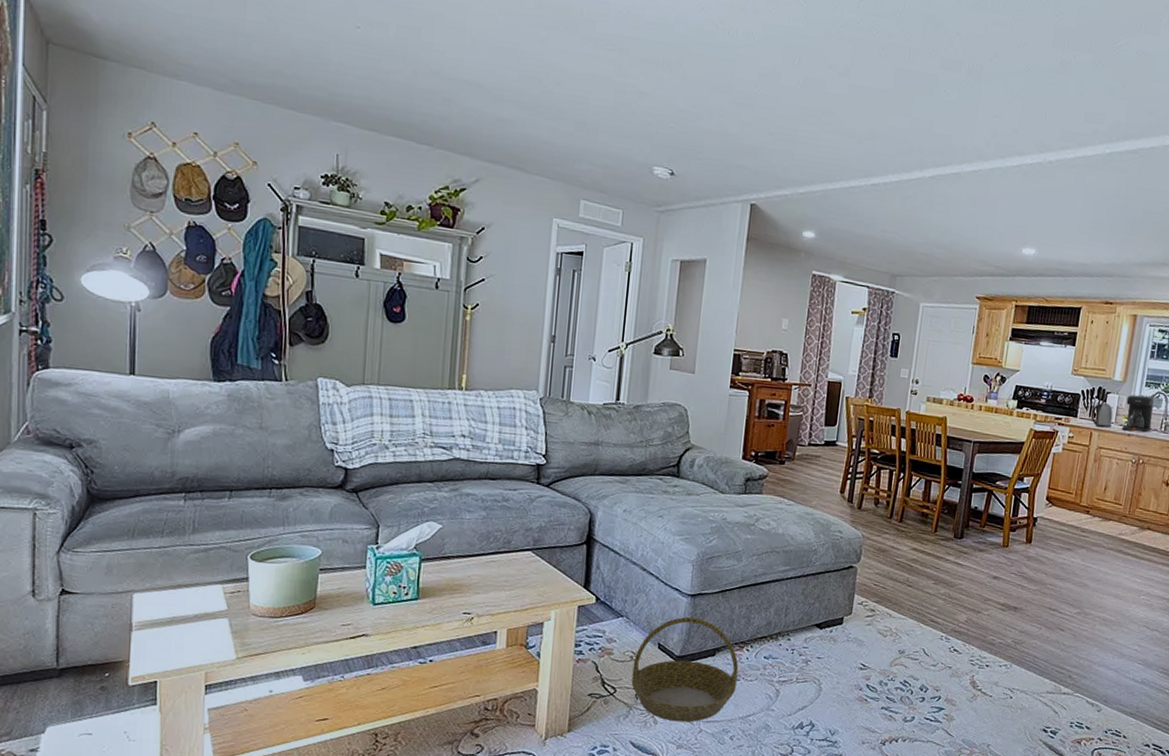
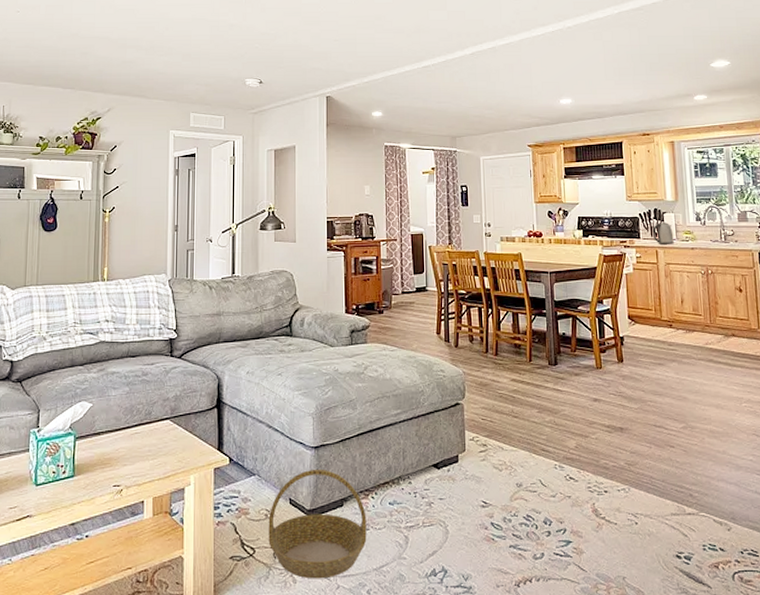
coffee maker: present [1122,395,1154,433] -> none [682,211,713,245]

